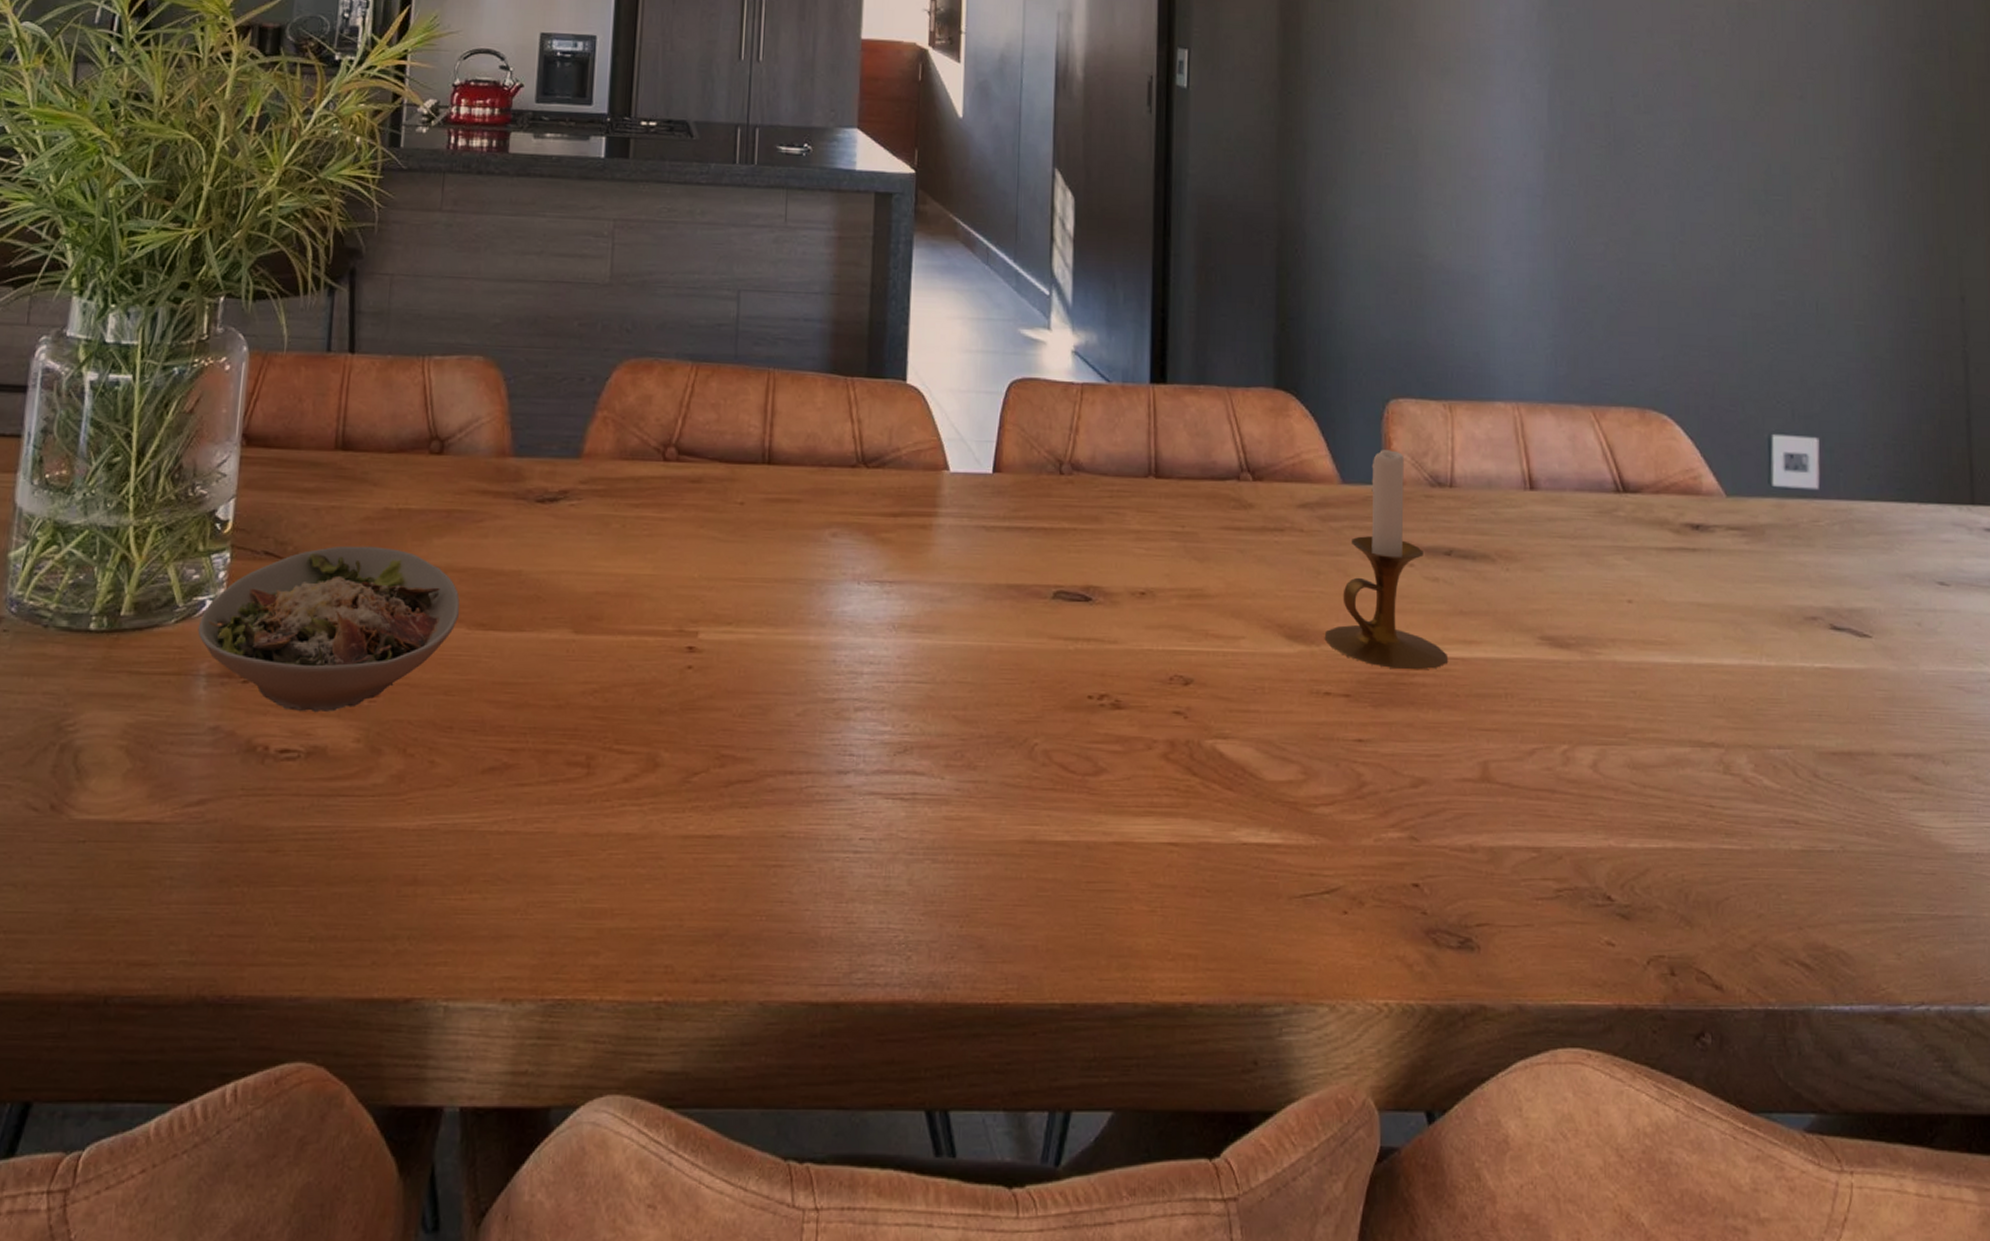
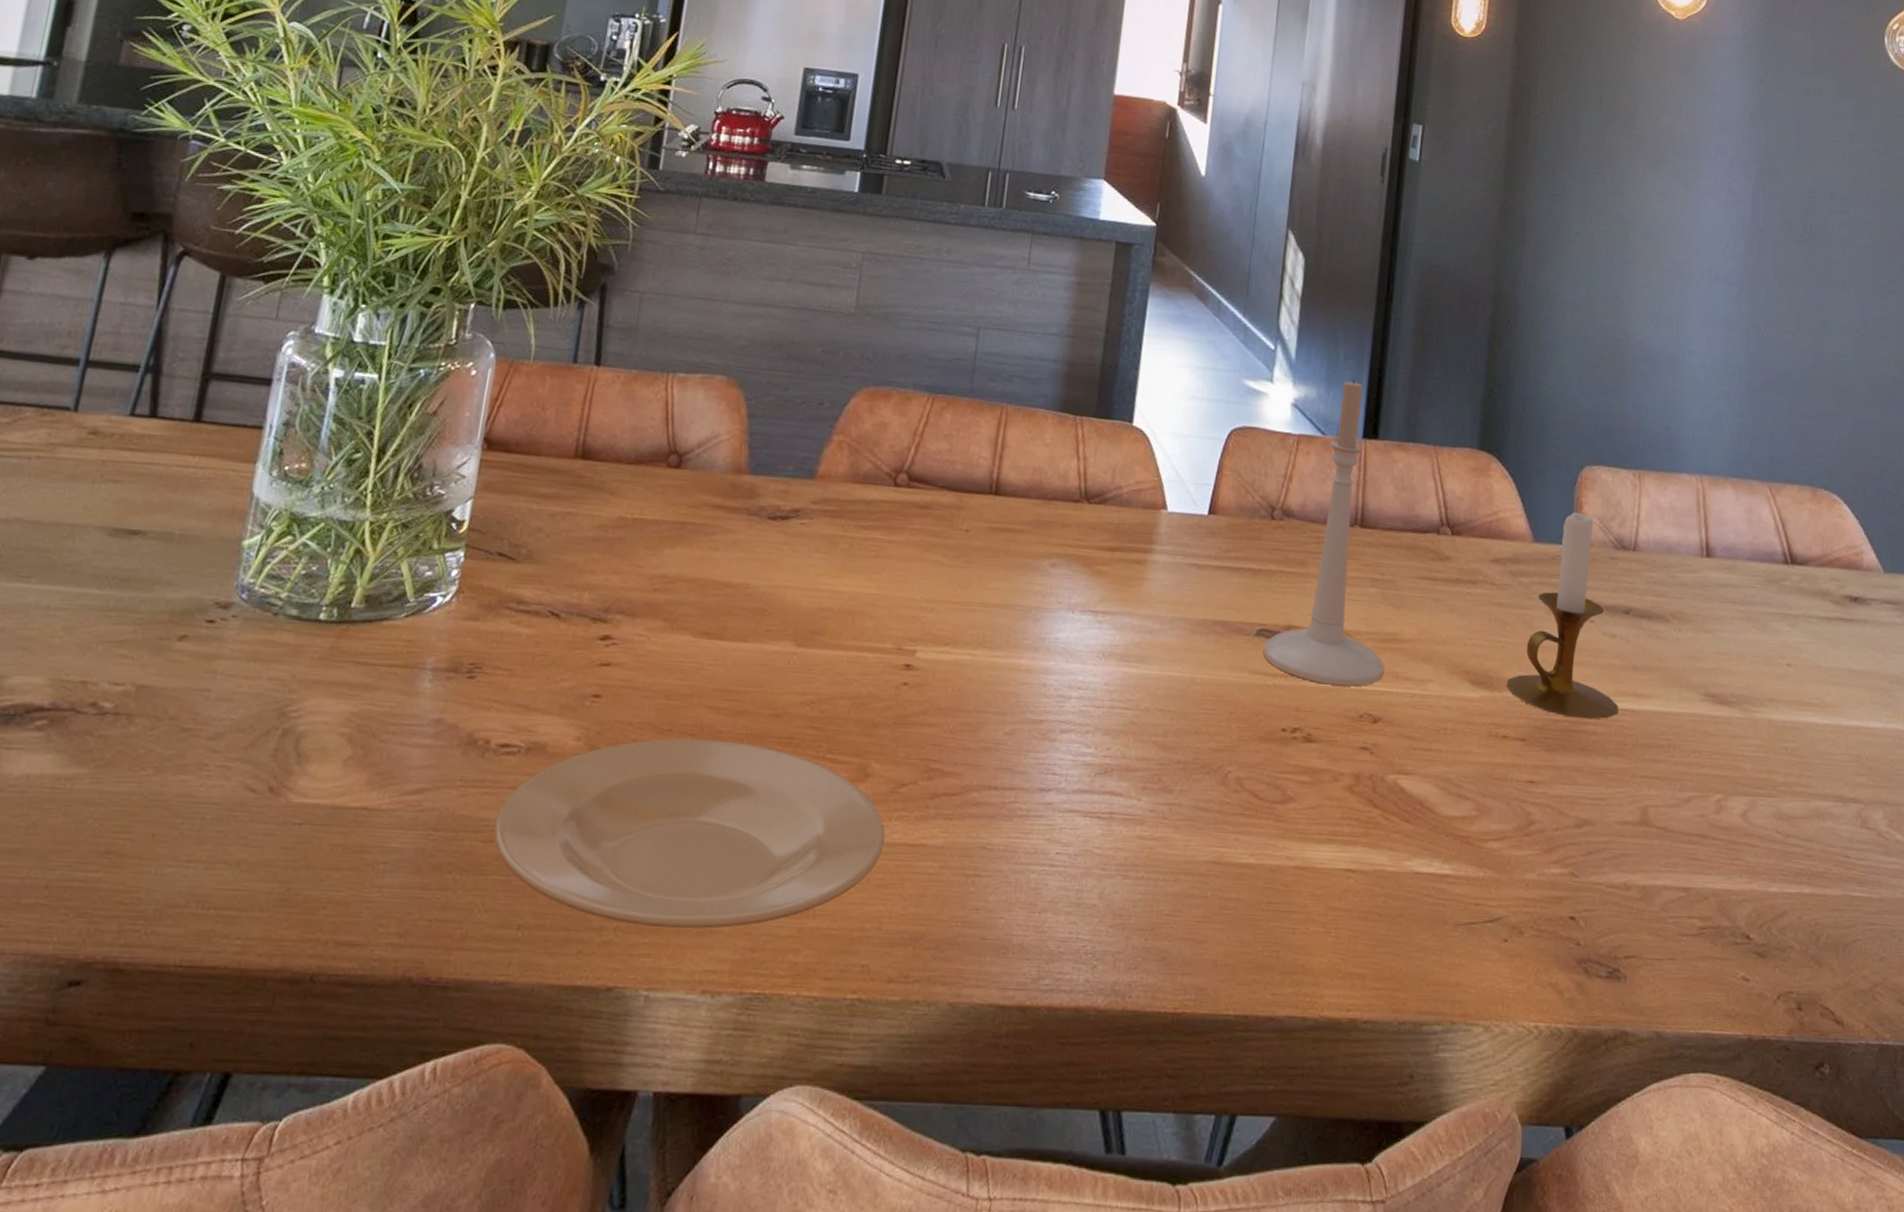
salad: present [197,545,460,713] -> none [426,551,687,710]
plate: none [278,735,680,935] -> present [493,738,886,929]
candlestick: none [1061,322,1193,648] -> present [1262,379,1385,687]

